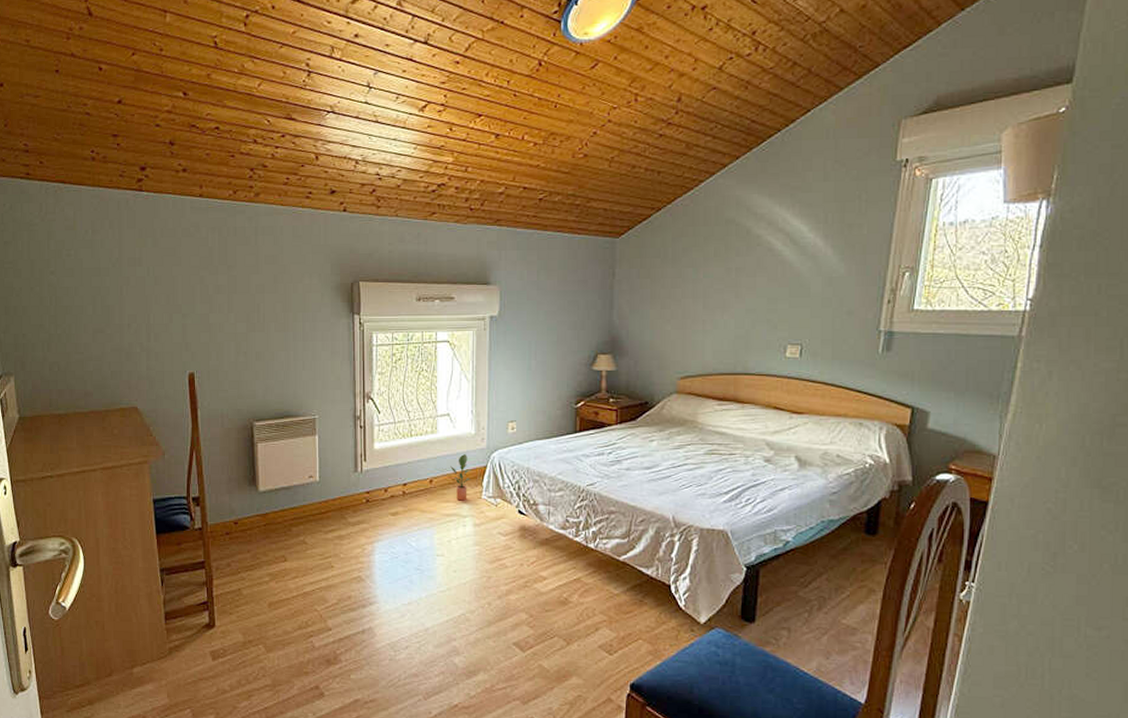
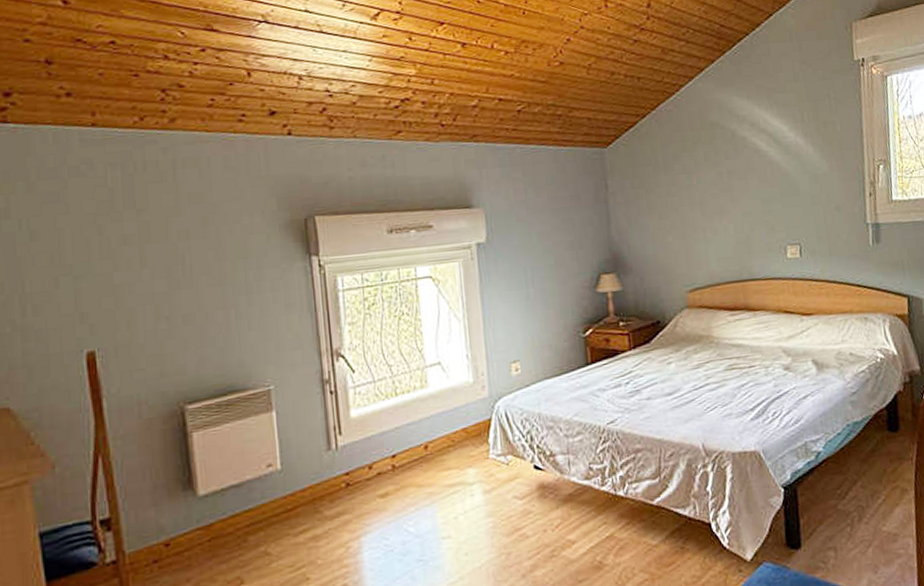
potted plant: present [450,454,472,501] -> none [448,408,475,466]

